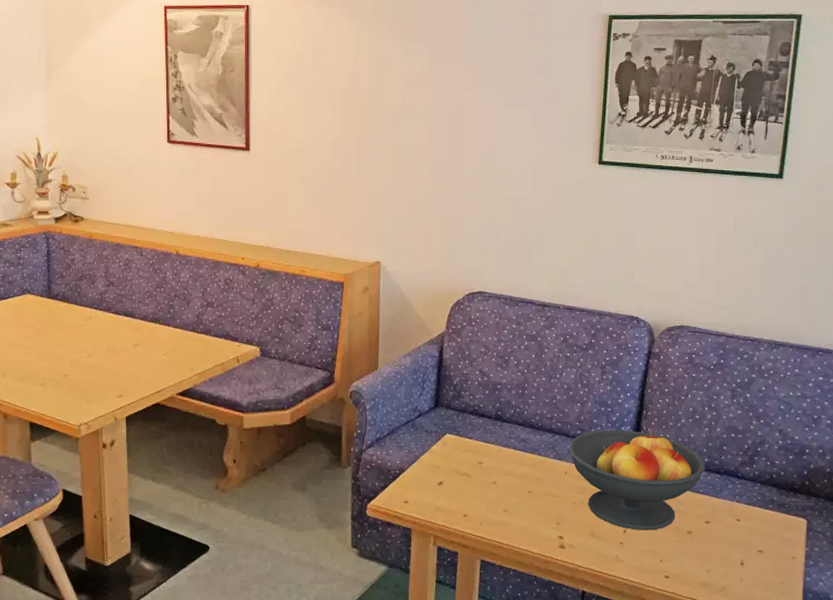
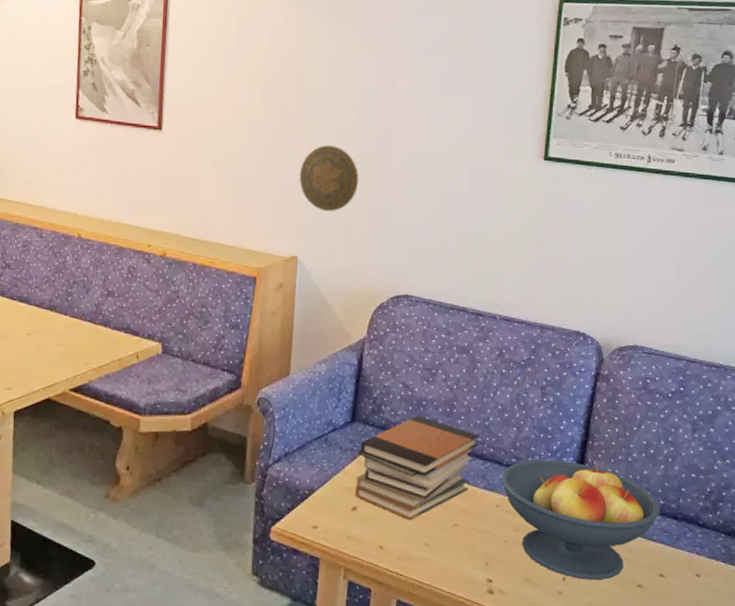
decorative plate: none [379,159,434,220] -> present [299,145,359,212]
book stack: none [440,398,548,491] -> present [354,415,479,521]

